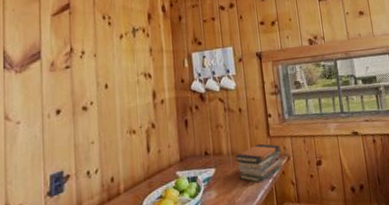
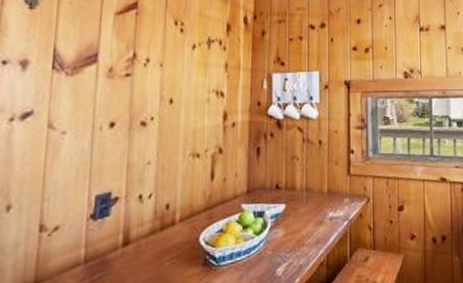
book stack: present [235,143,284,183] -> none [309,181,362,224]

